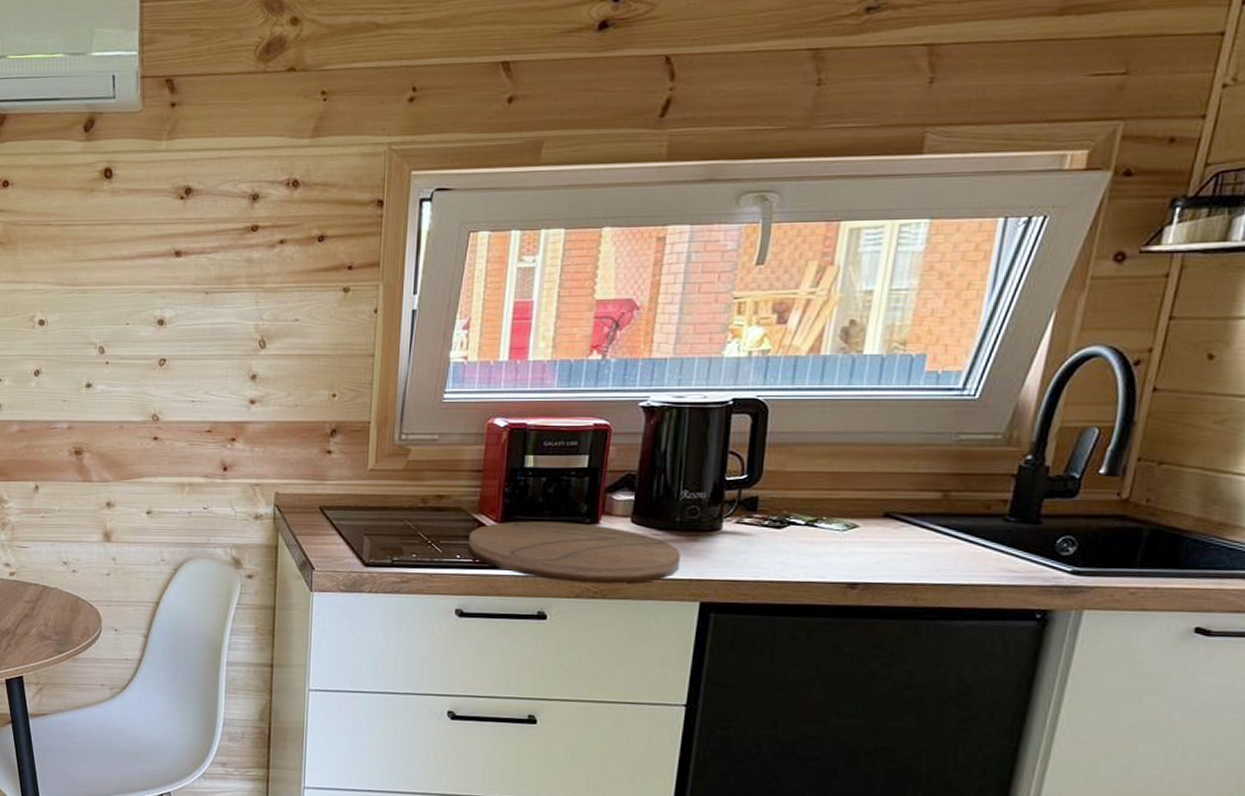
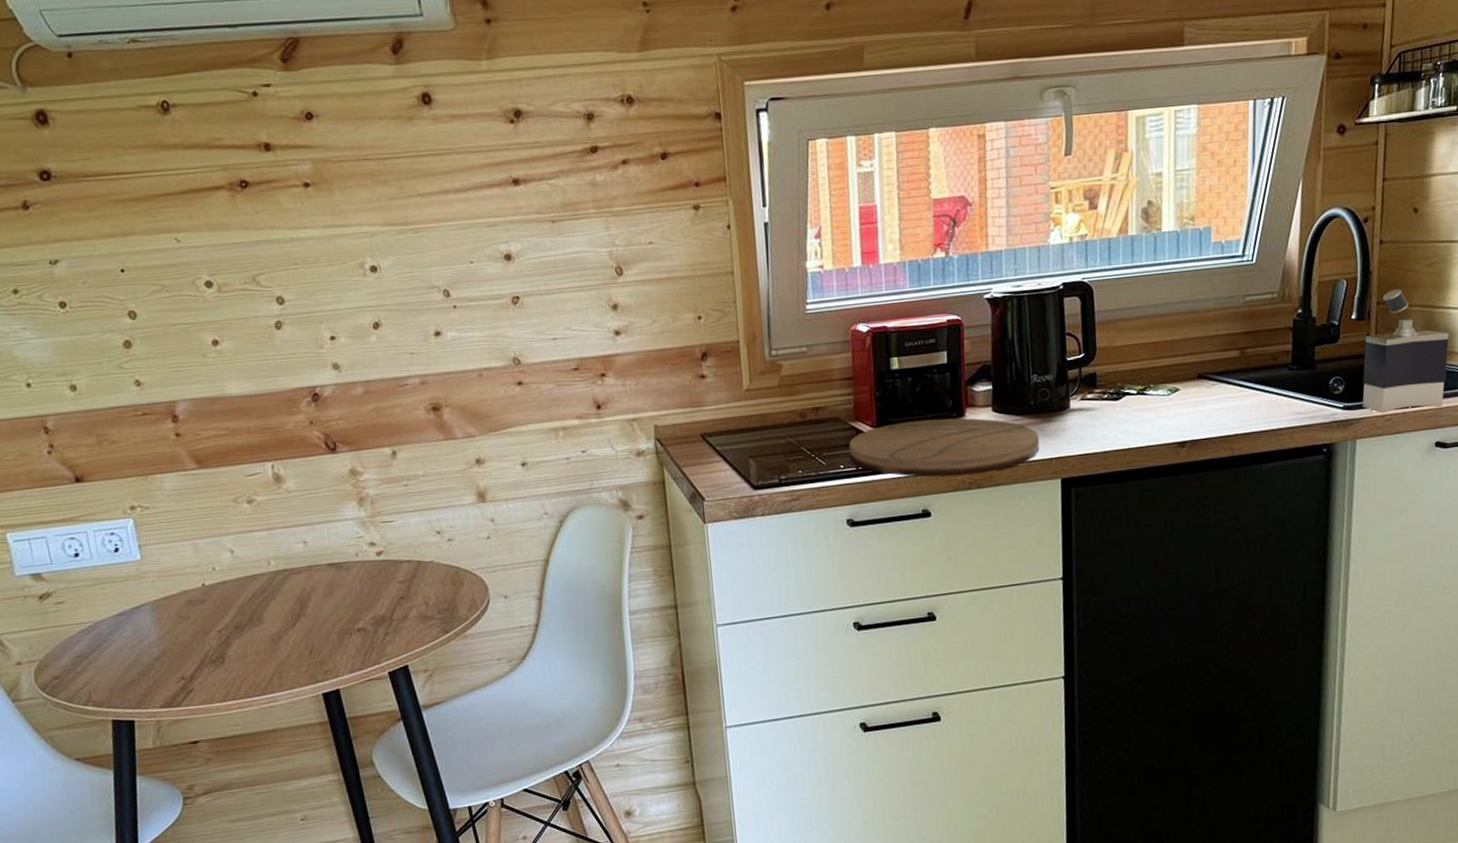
perfume bottle: none [1097,445,1237,589] -> present [1362,288,1450,414]

